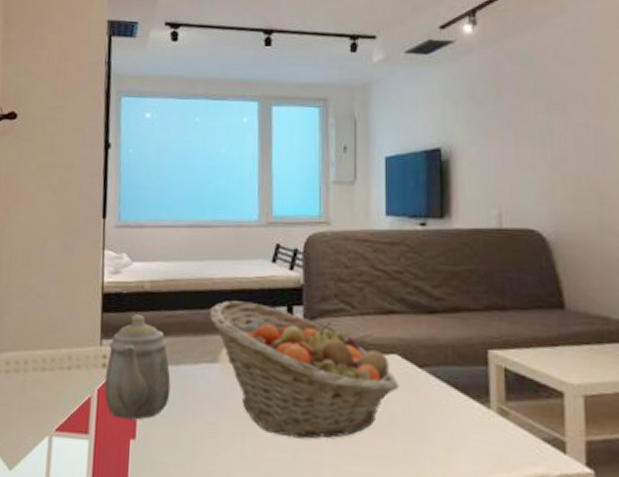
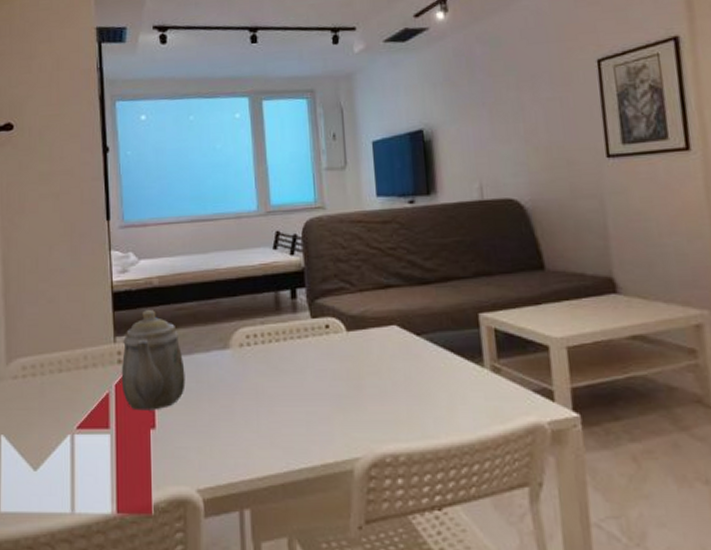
fruit basket: present [210,300,400,439] -> none [217,288,400,412]

